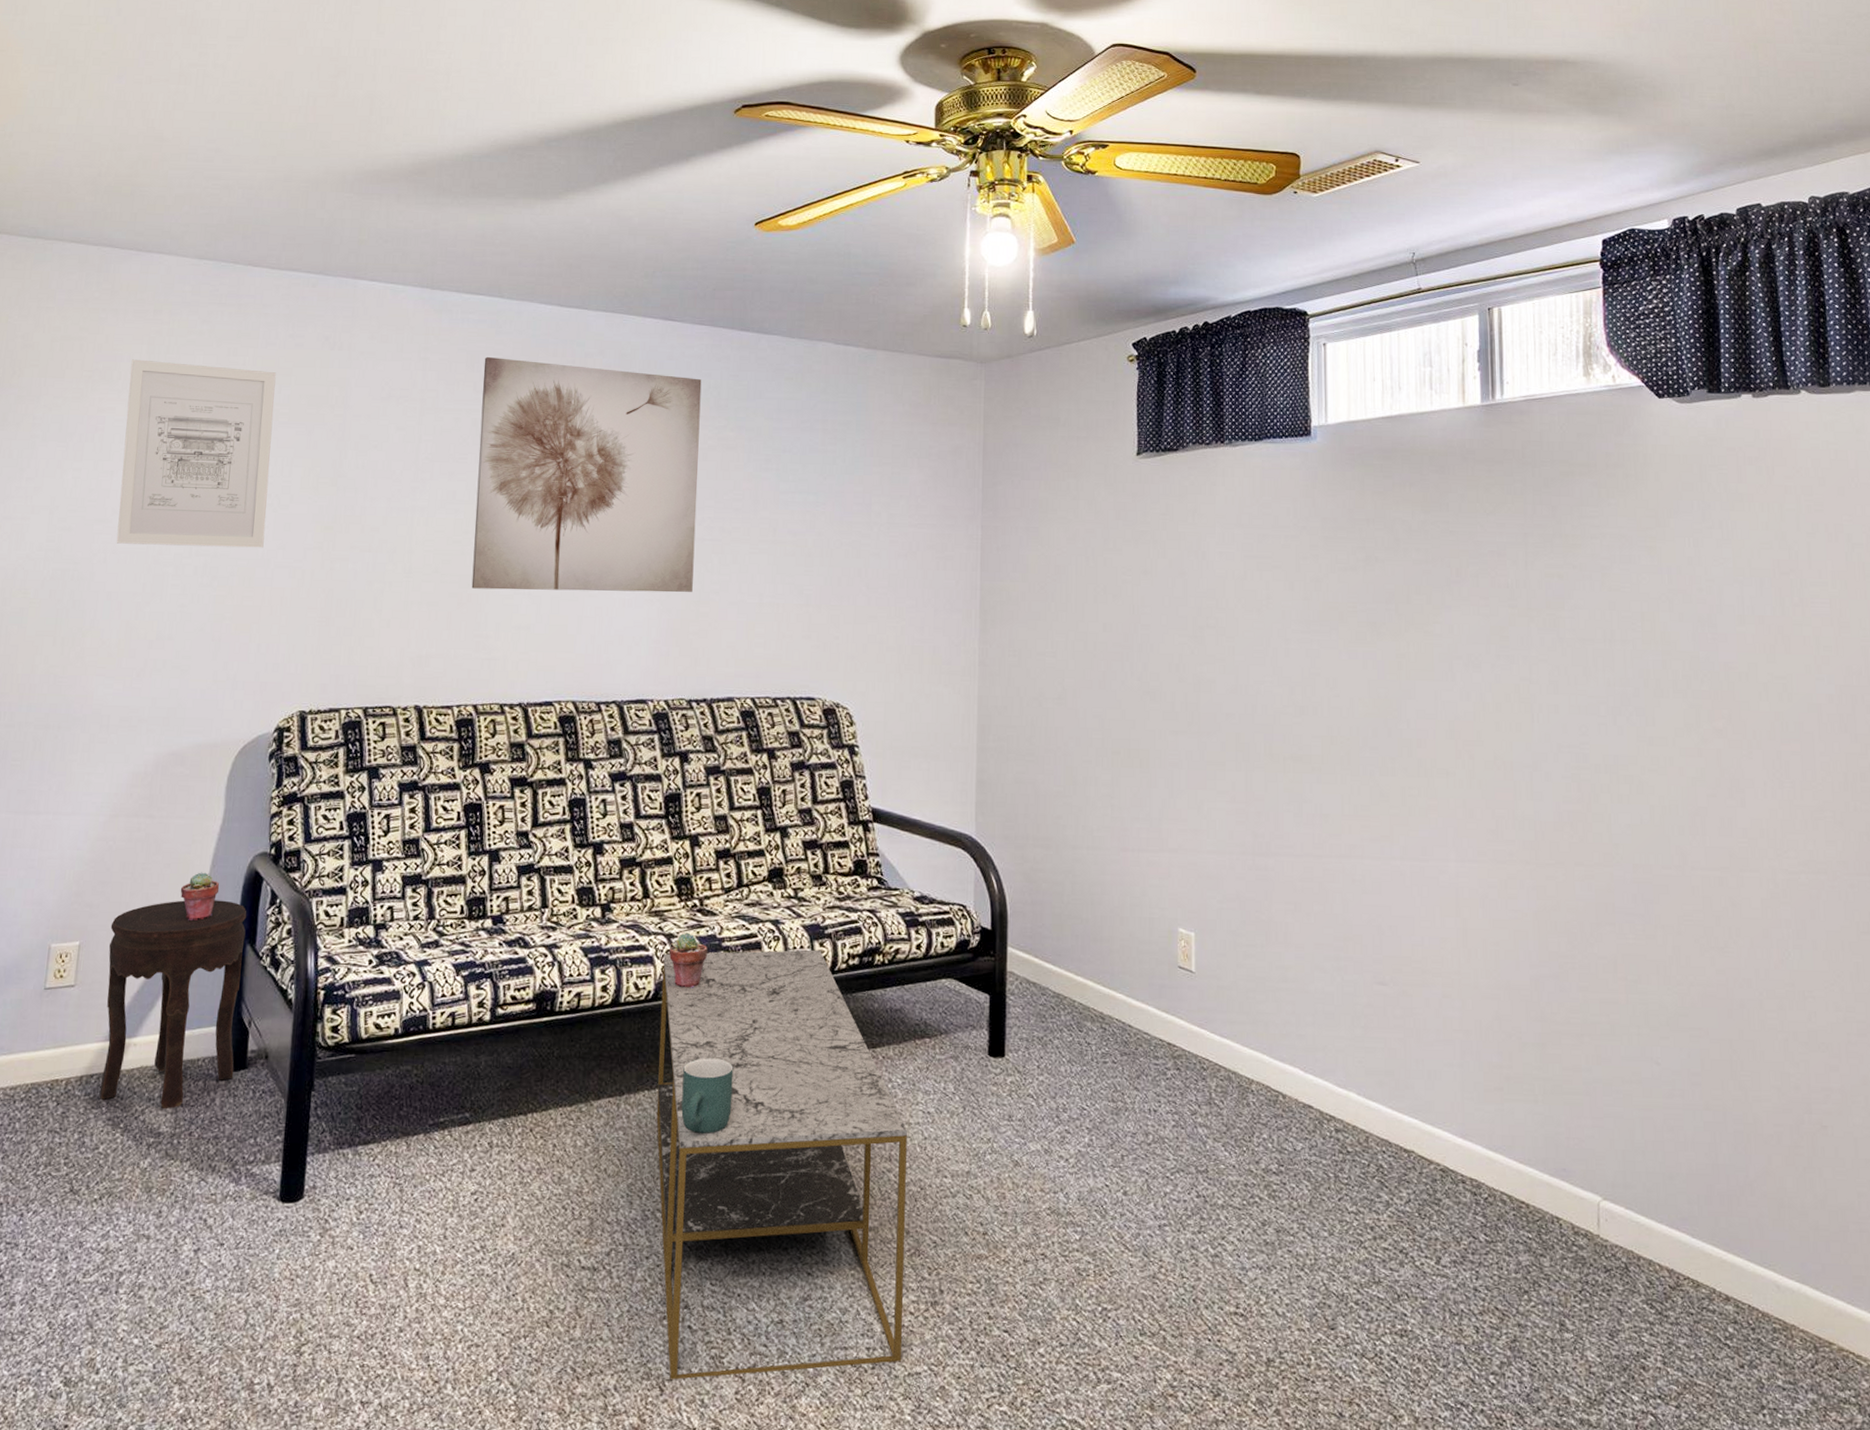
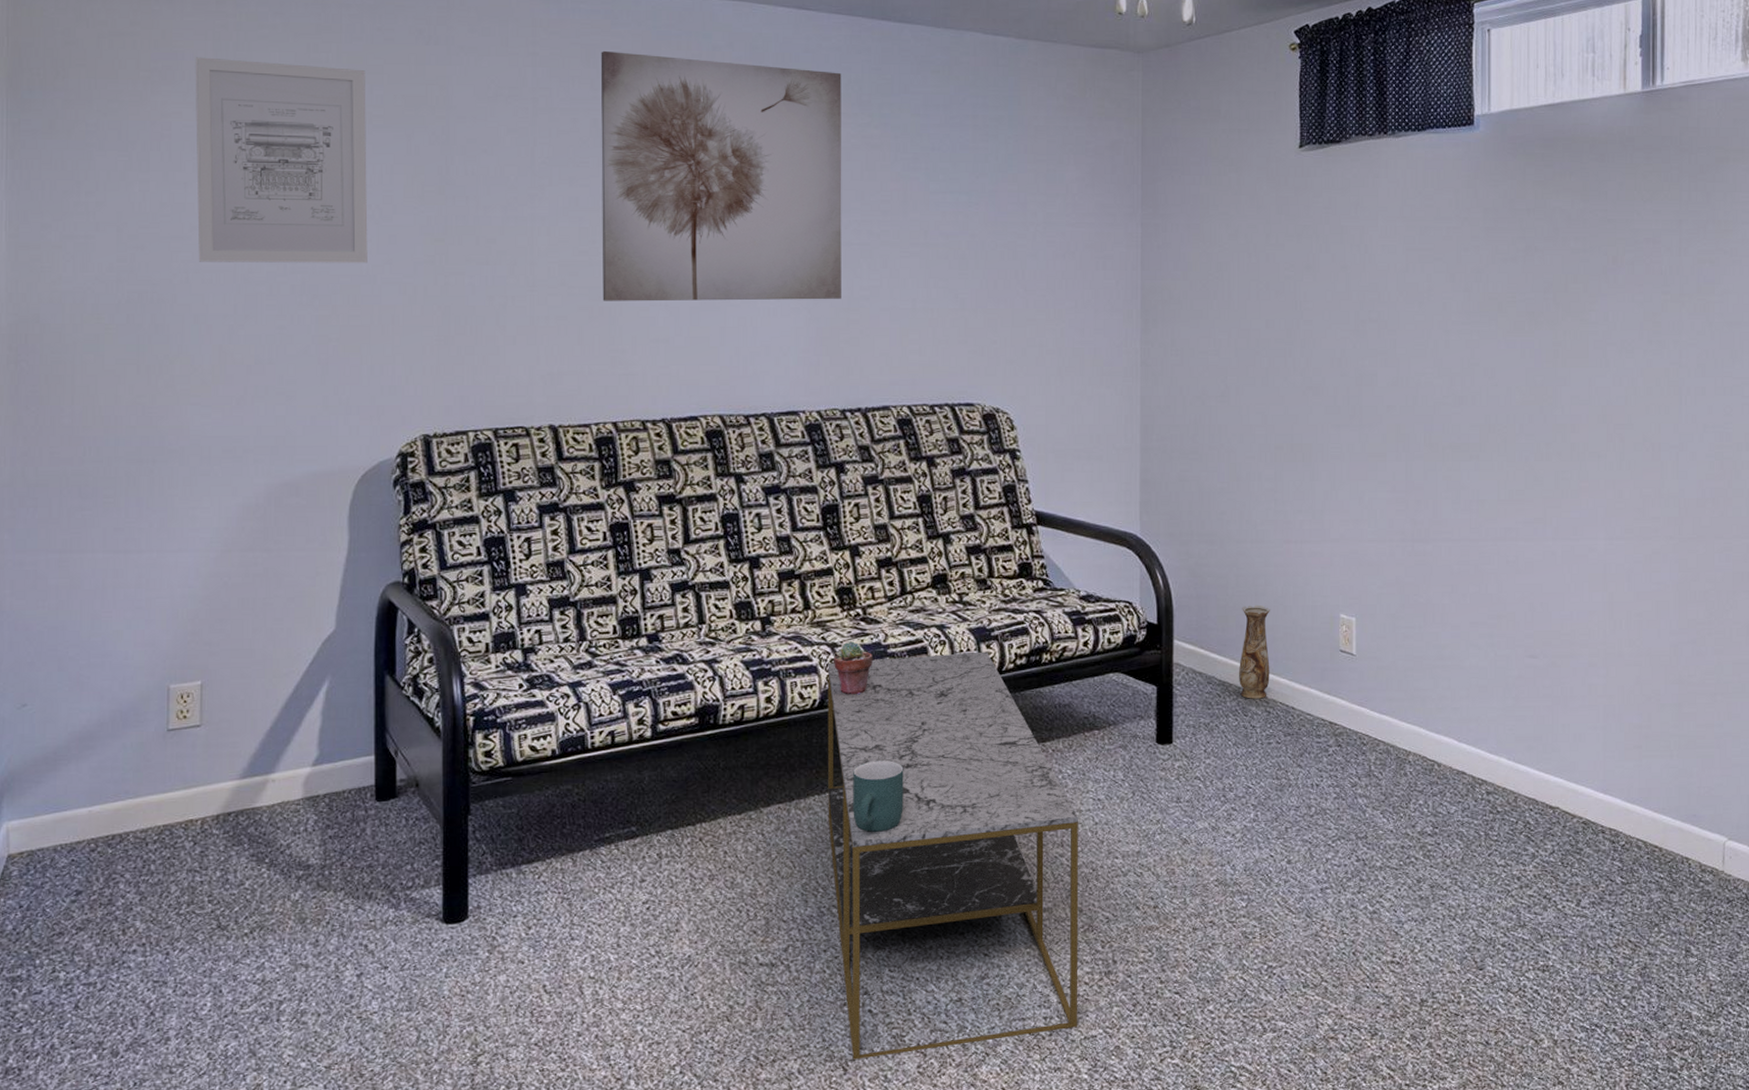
side table: present [99,900,247,1110] -> none [234,632,384,842]
potted succulent: present [180,872,220,921] -> none [307,604,351,654]
vase: none [1074,914,1106,1014] -> present [1239,604,1270,699]

